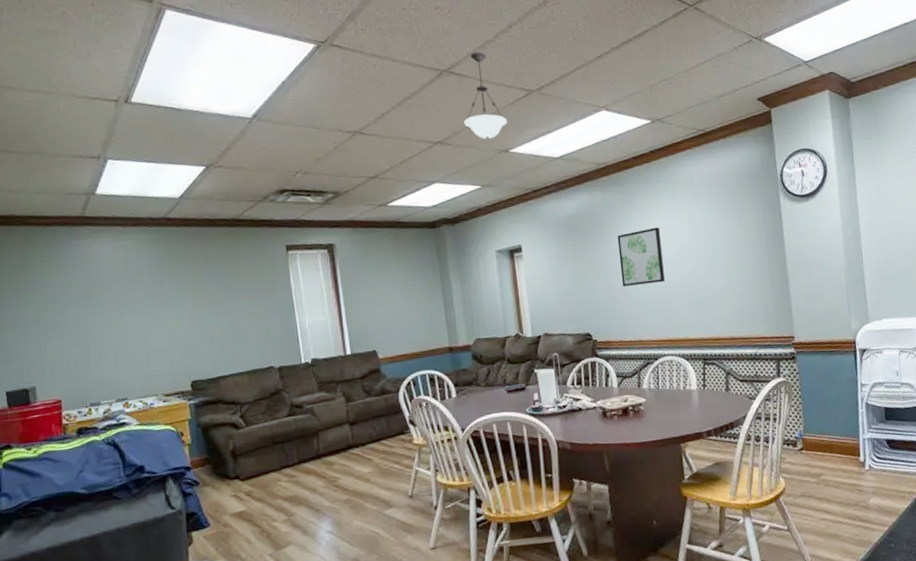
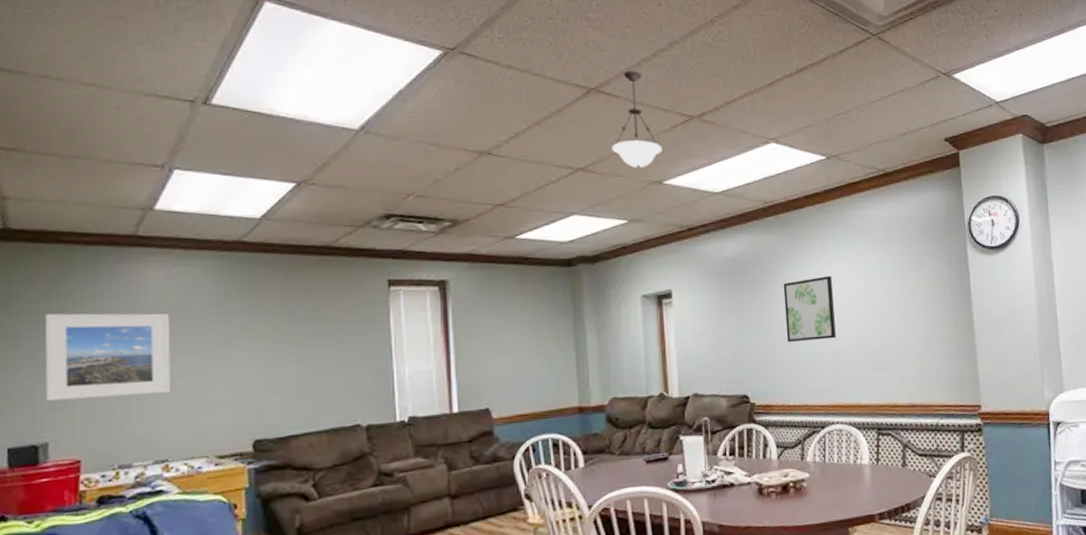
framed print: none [21,280,124,354] -> present [44,313,172,401]

